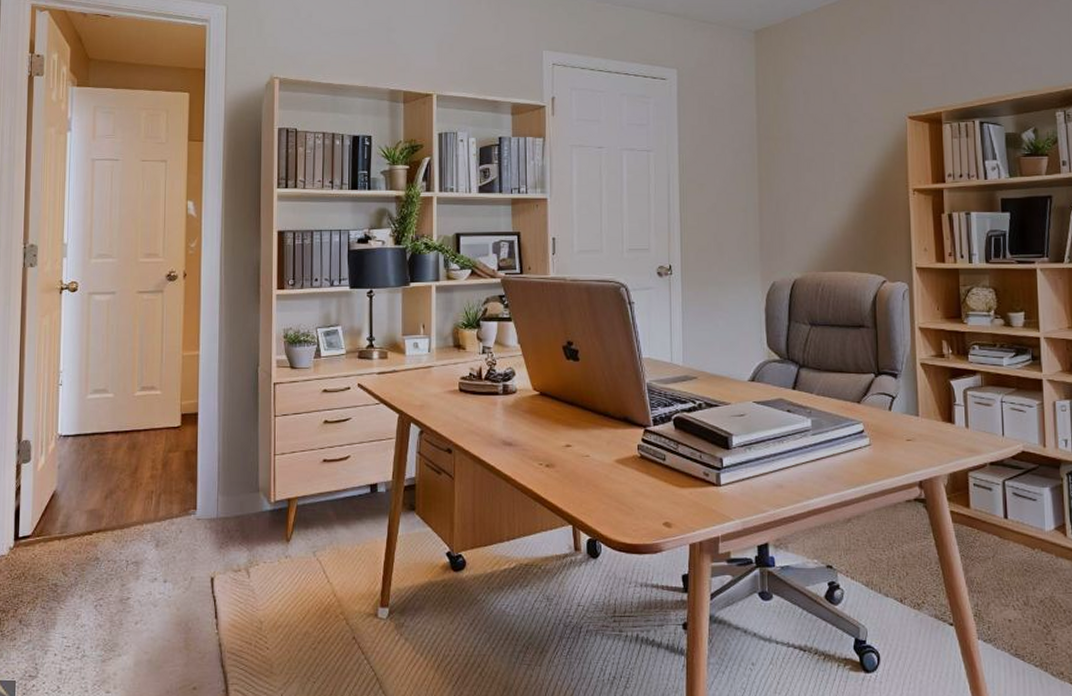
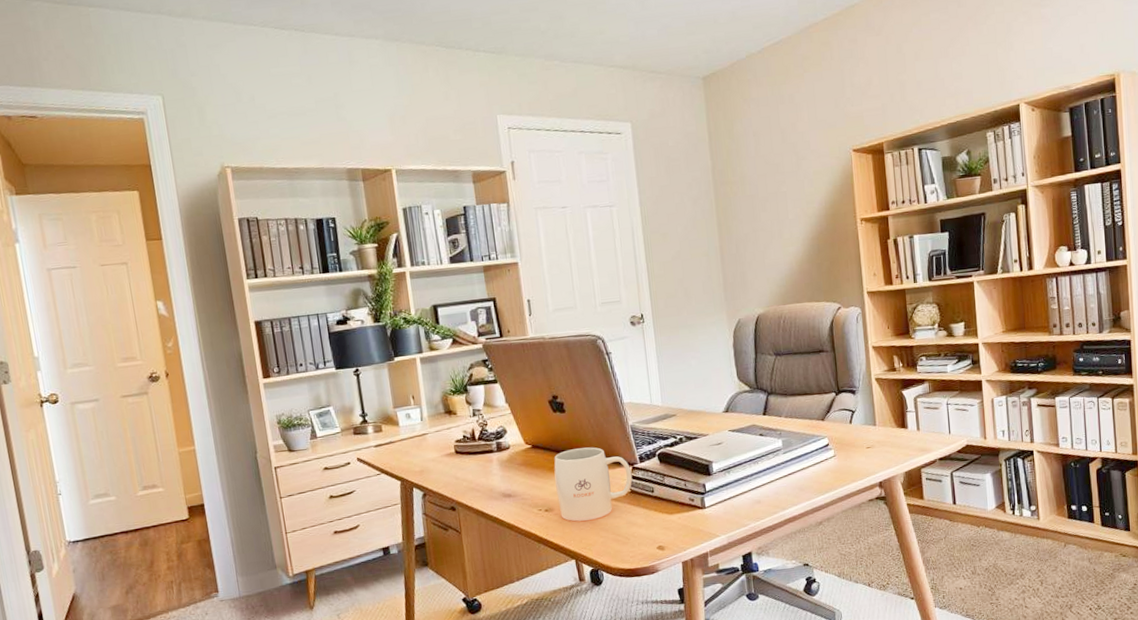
mug: none [559,402,644,484] -> present [554,447,633,522]

